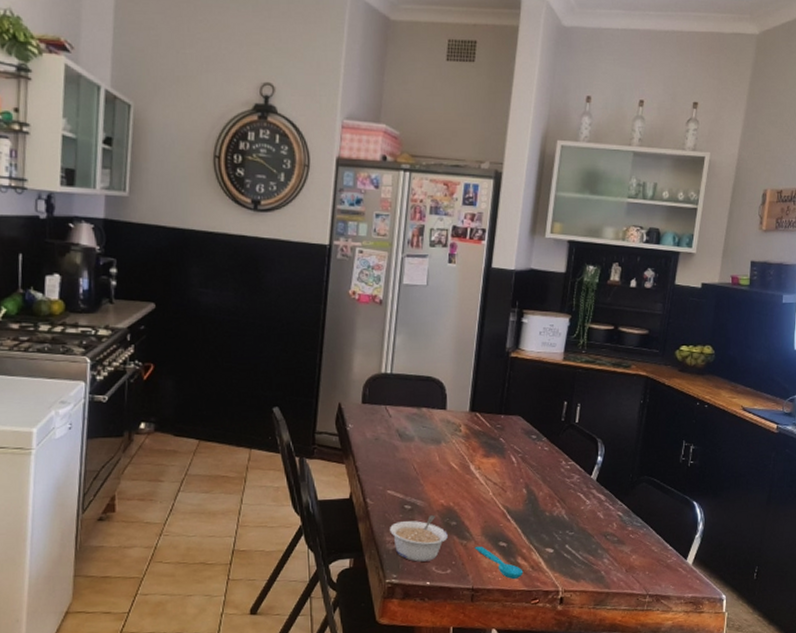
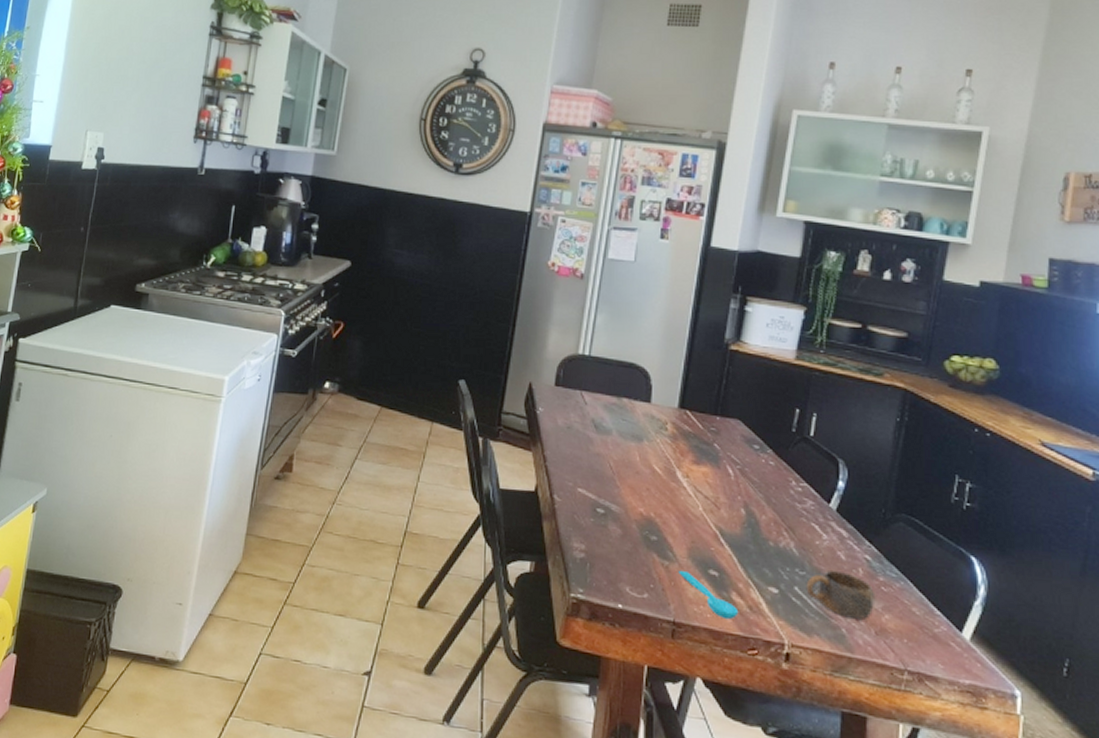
legume: present [390,514,448,562] -> none [578,523,646,580]
cup: none [574,528,625,563] -> present [806,571,874,619]

